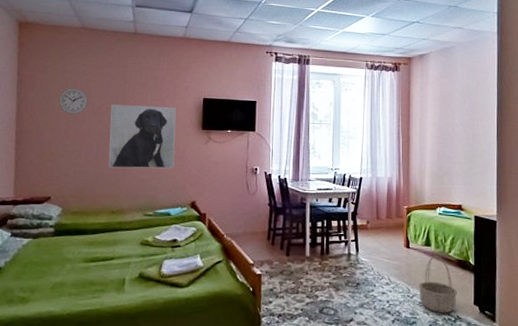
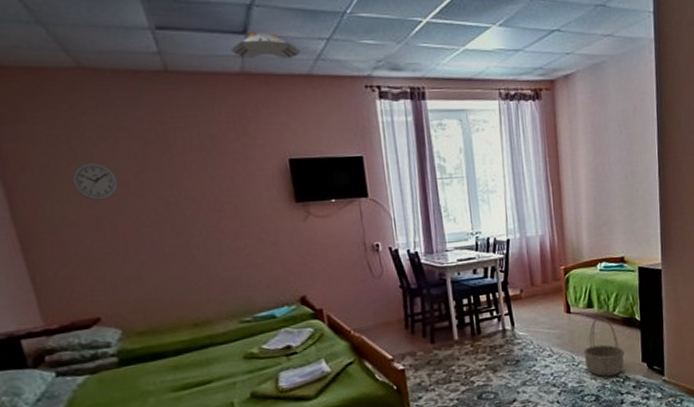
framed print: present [108,104,176,169] -> none [155,176,268,269]
ceiling light fixture: none [179,12,226,30] -> present [230,33,301,59]

